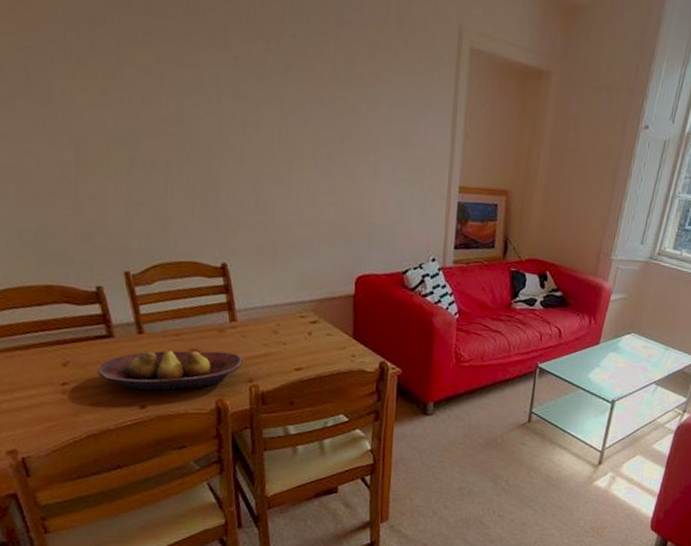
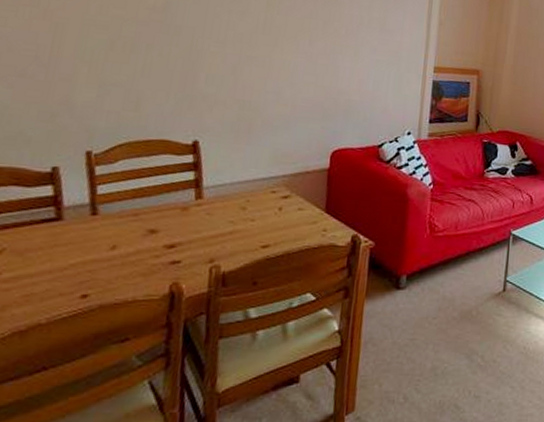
fruit bowl: present [97,350,243,391] -> none [36,231,206,277]

